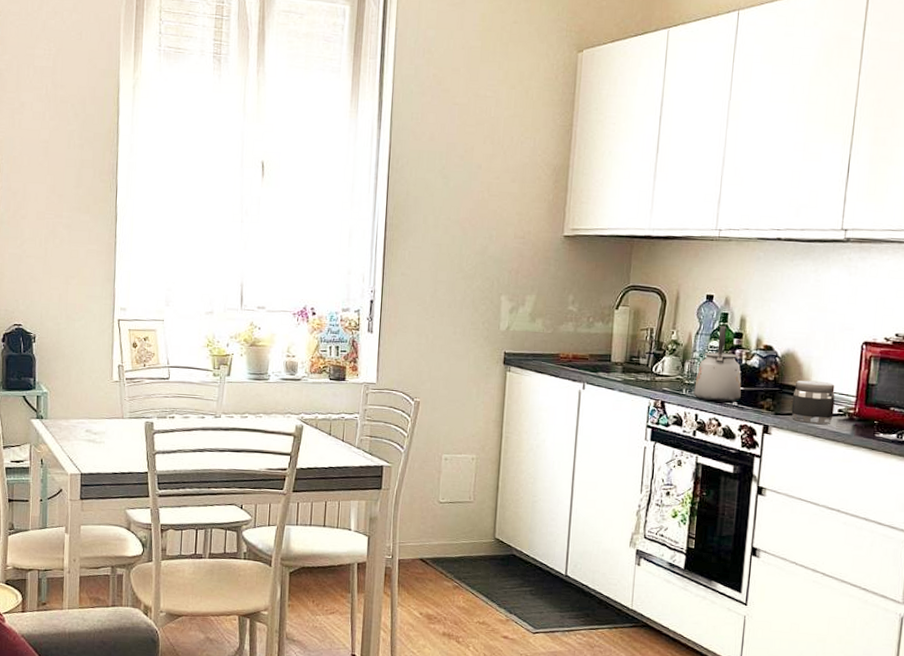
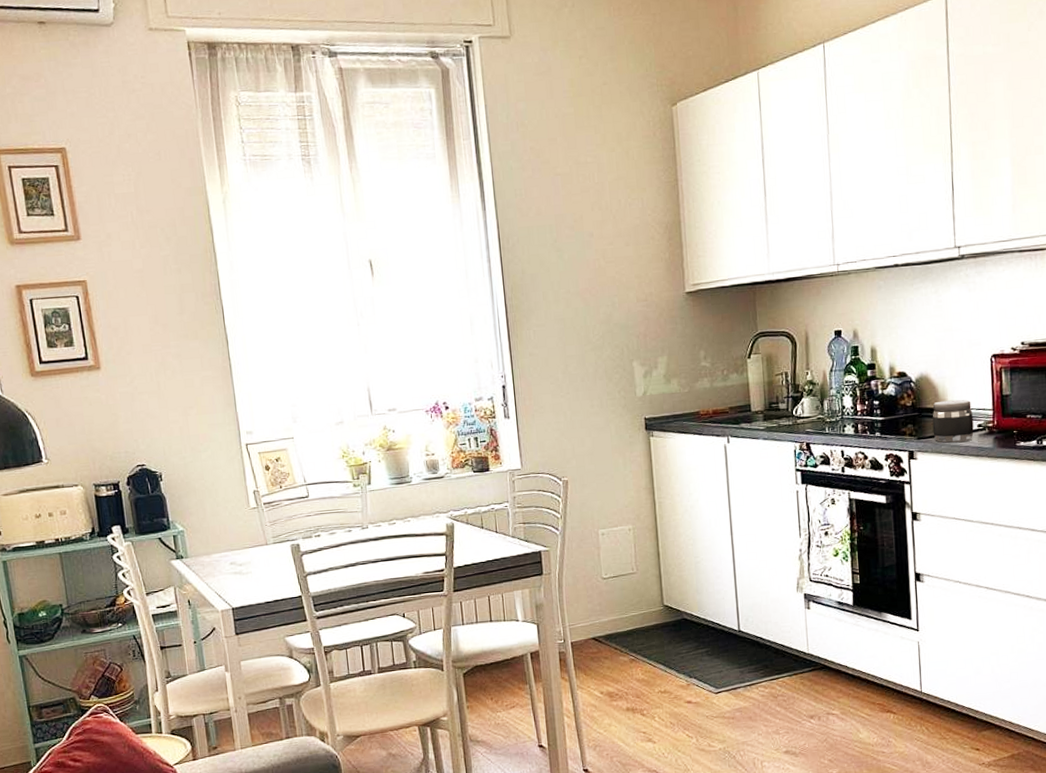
kettle: present [694,326,742,404] -> none [836,359,882,437]

